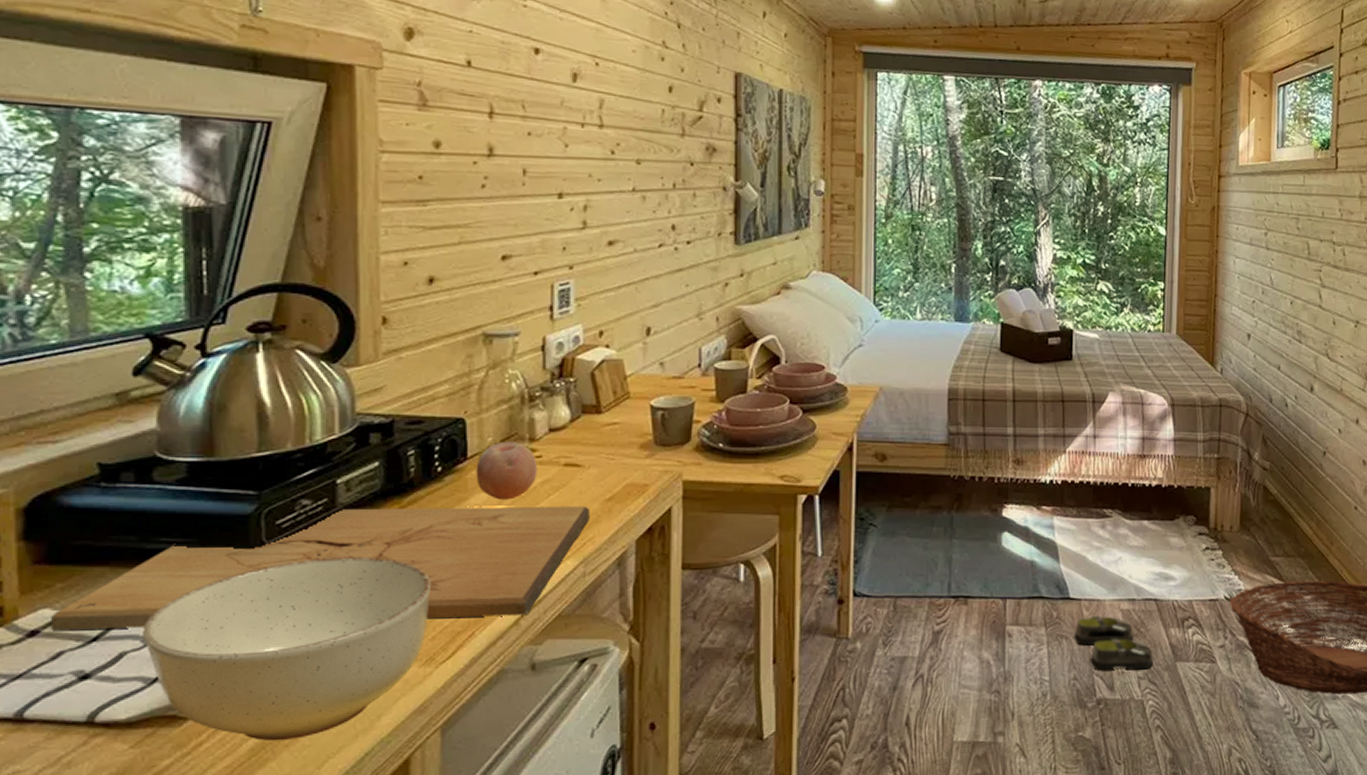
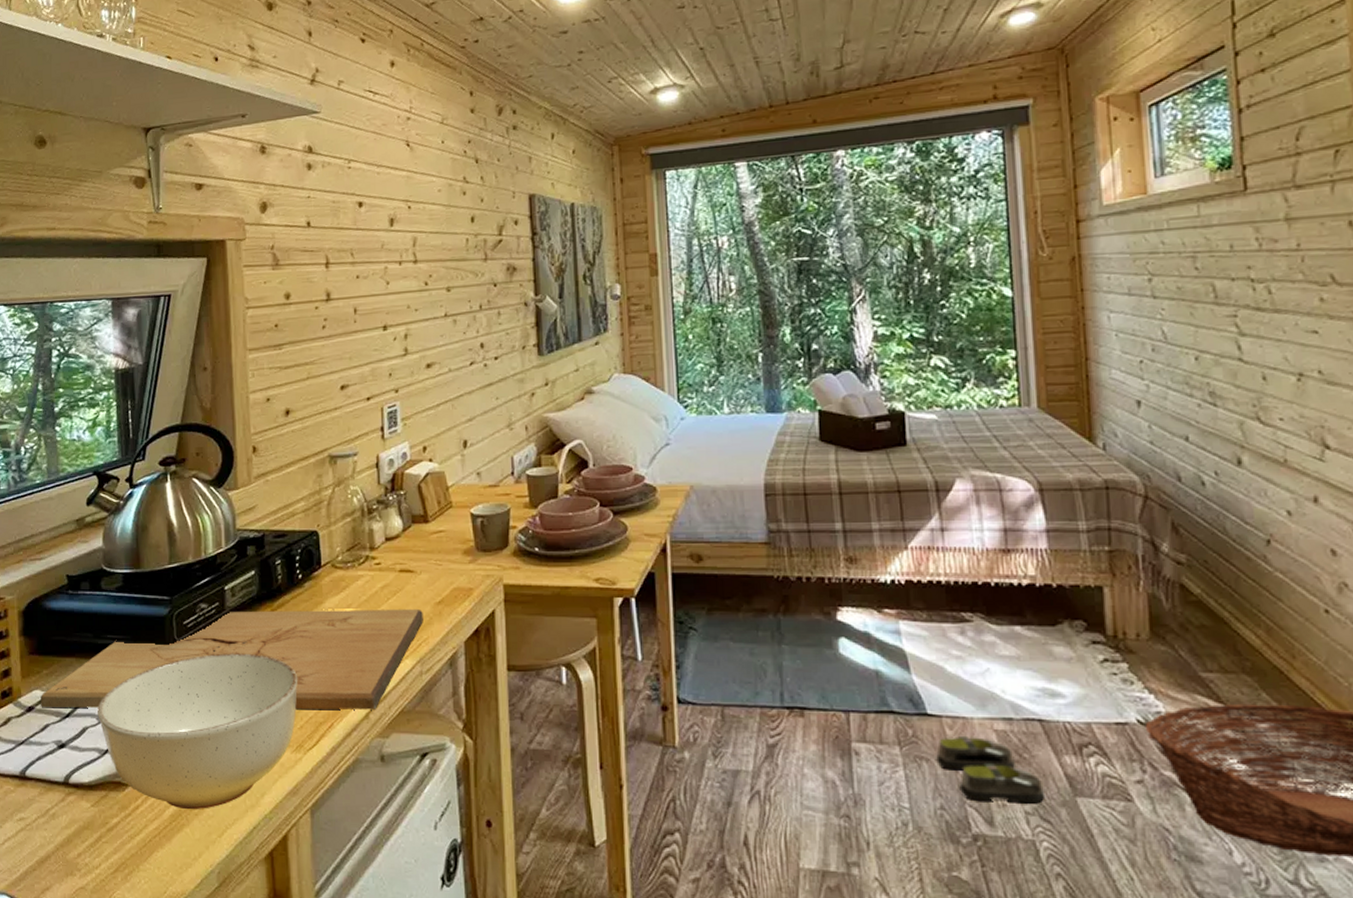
fruit: present [476,441,538,500] -> none [328,550,378,603]

